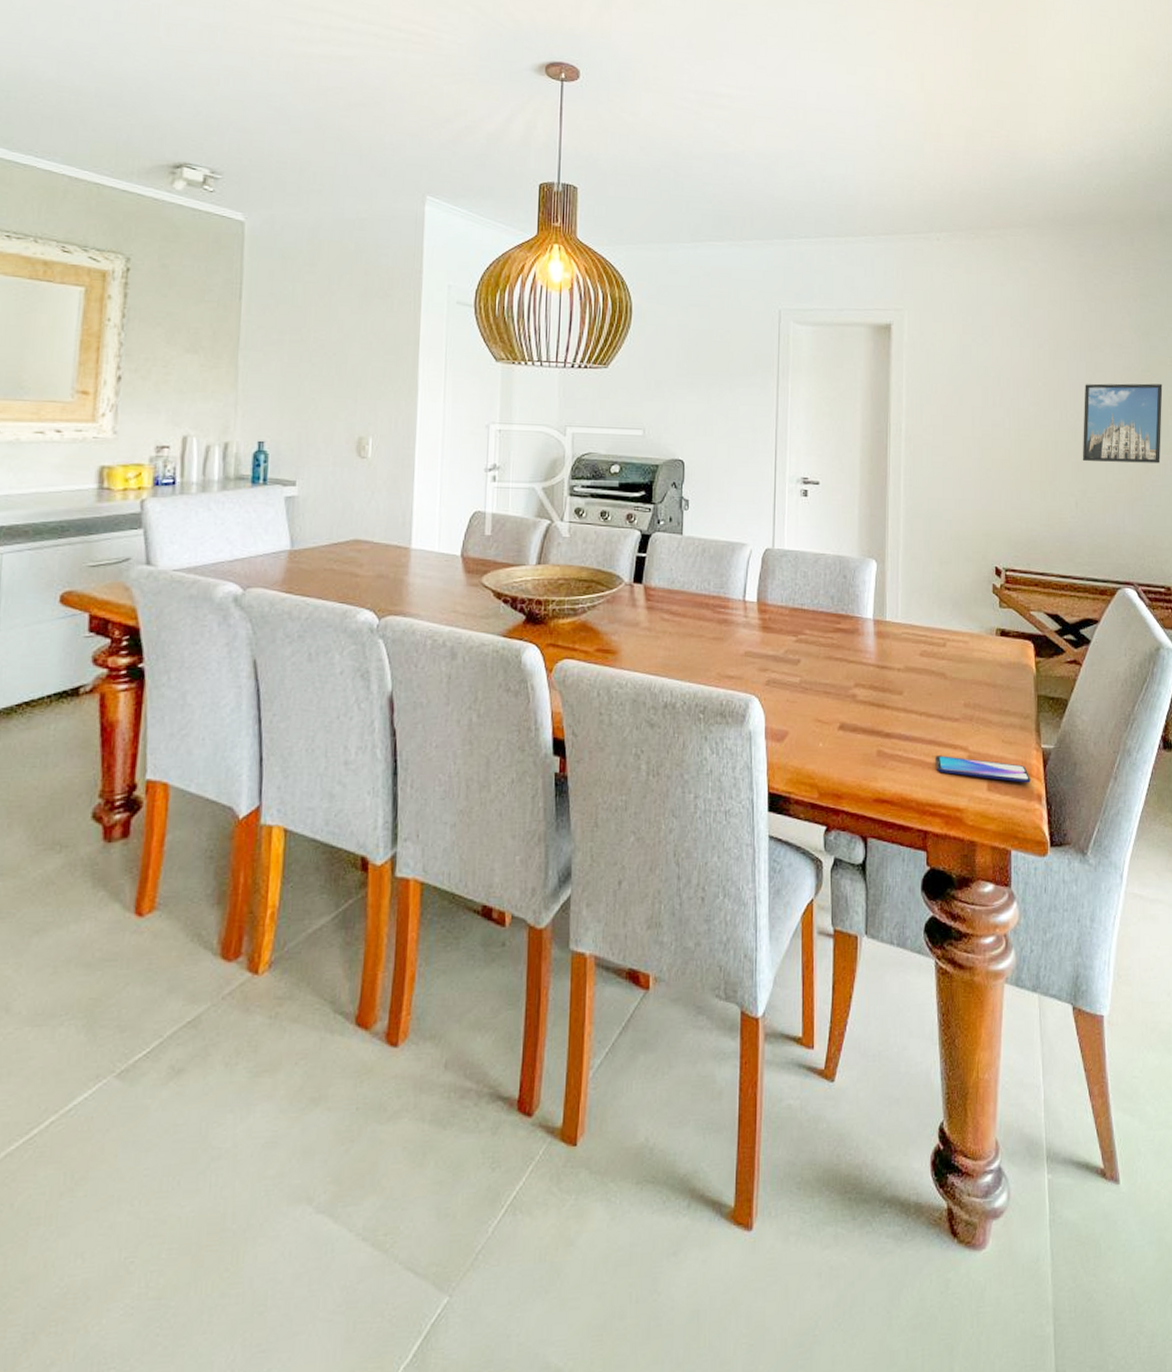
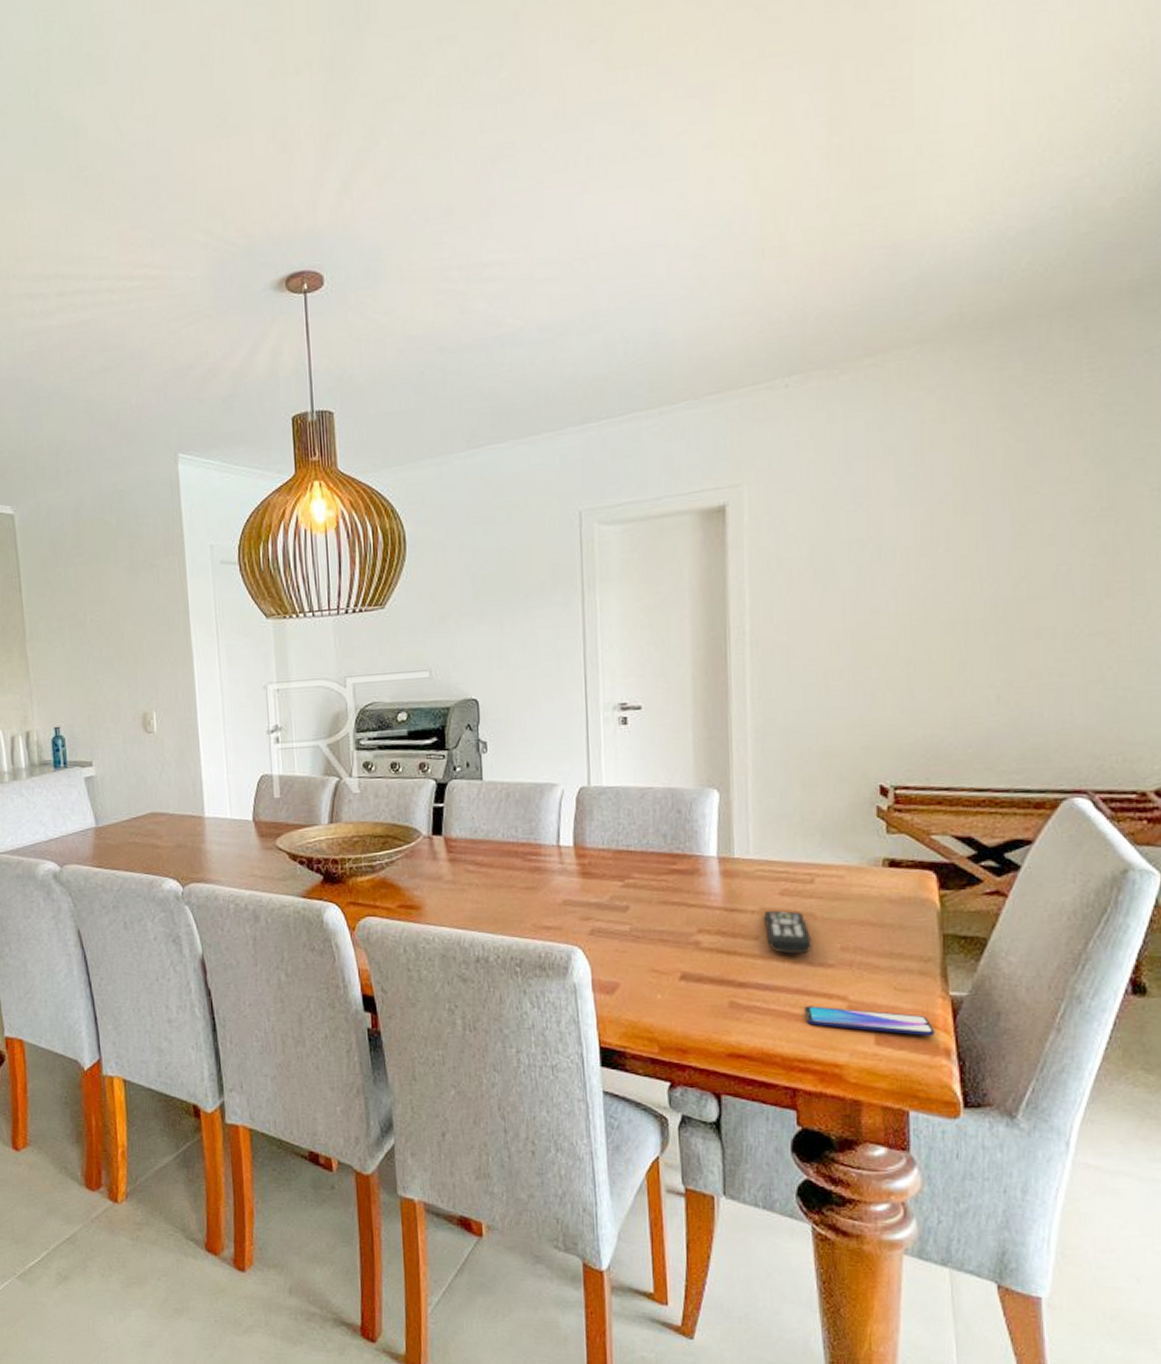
remote control: none [907,670,943,708] -> present [763,911,813,954]
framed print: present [1082,383,1163,463] -> none [1006,524,1136,641]

